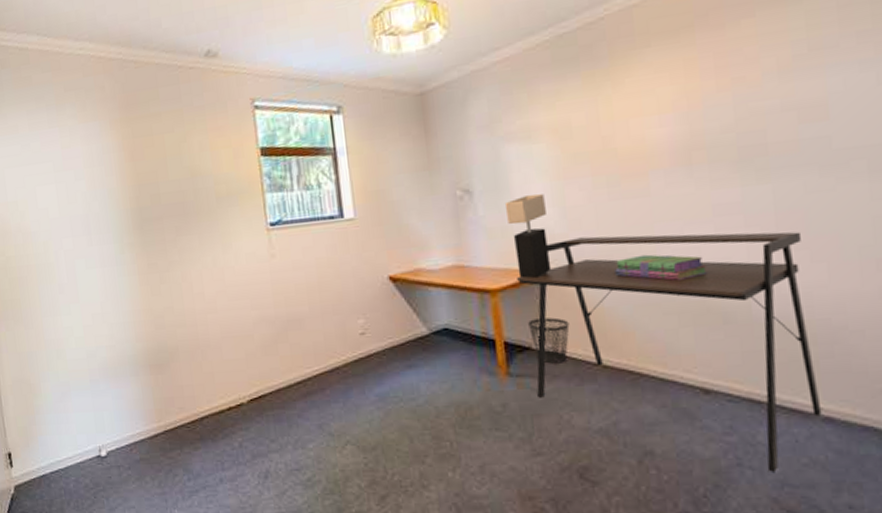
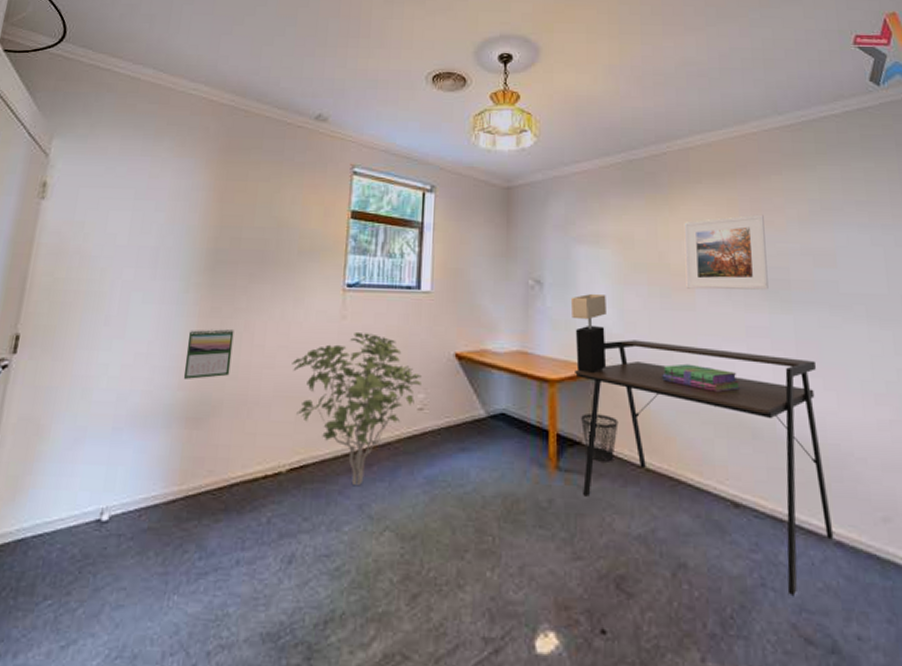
calendar: none [133,282,178,332] -> present [183,329,234,379]
shrub: none [232,268,360,409] -> present [292,331,422,487]
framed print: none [630,70,740,173] -> present [684,214,769,290]

